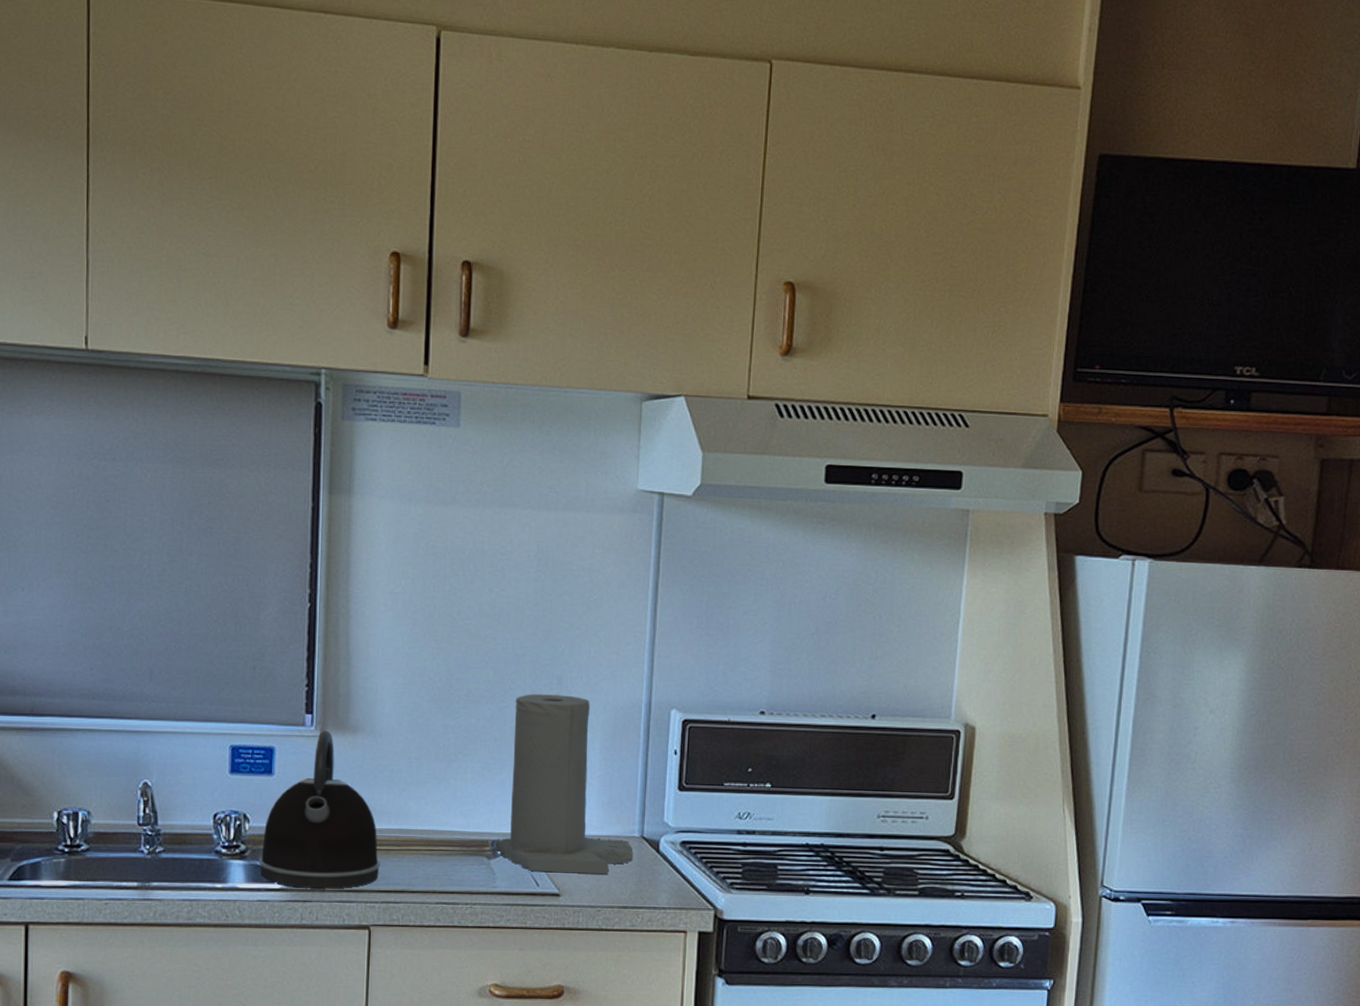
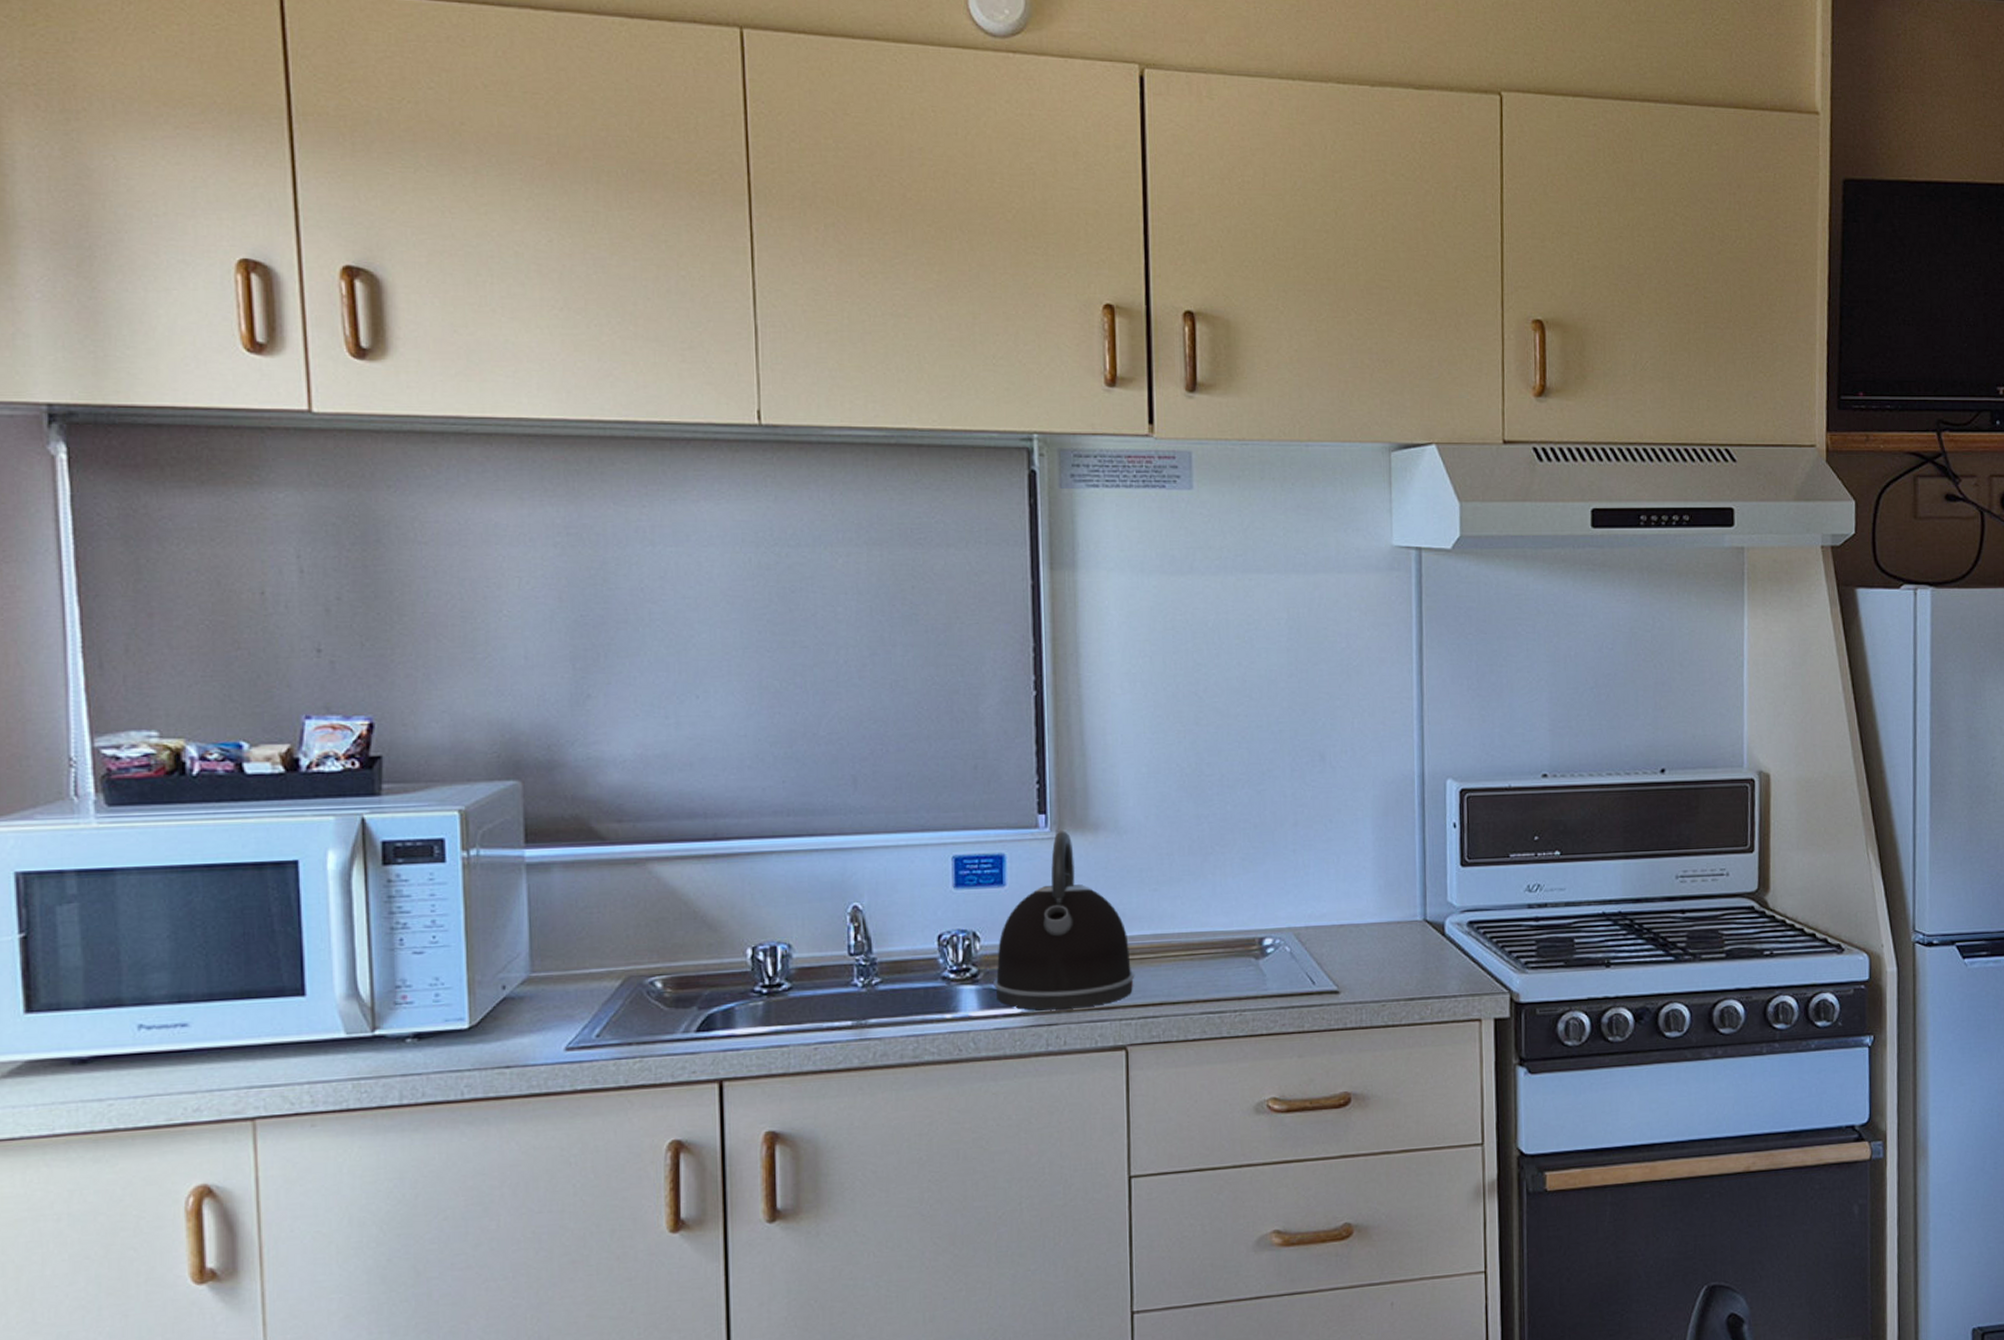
paper towel: present [494,694,633,874] -> none [1262,772,1417,969]

